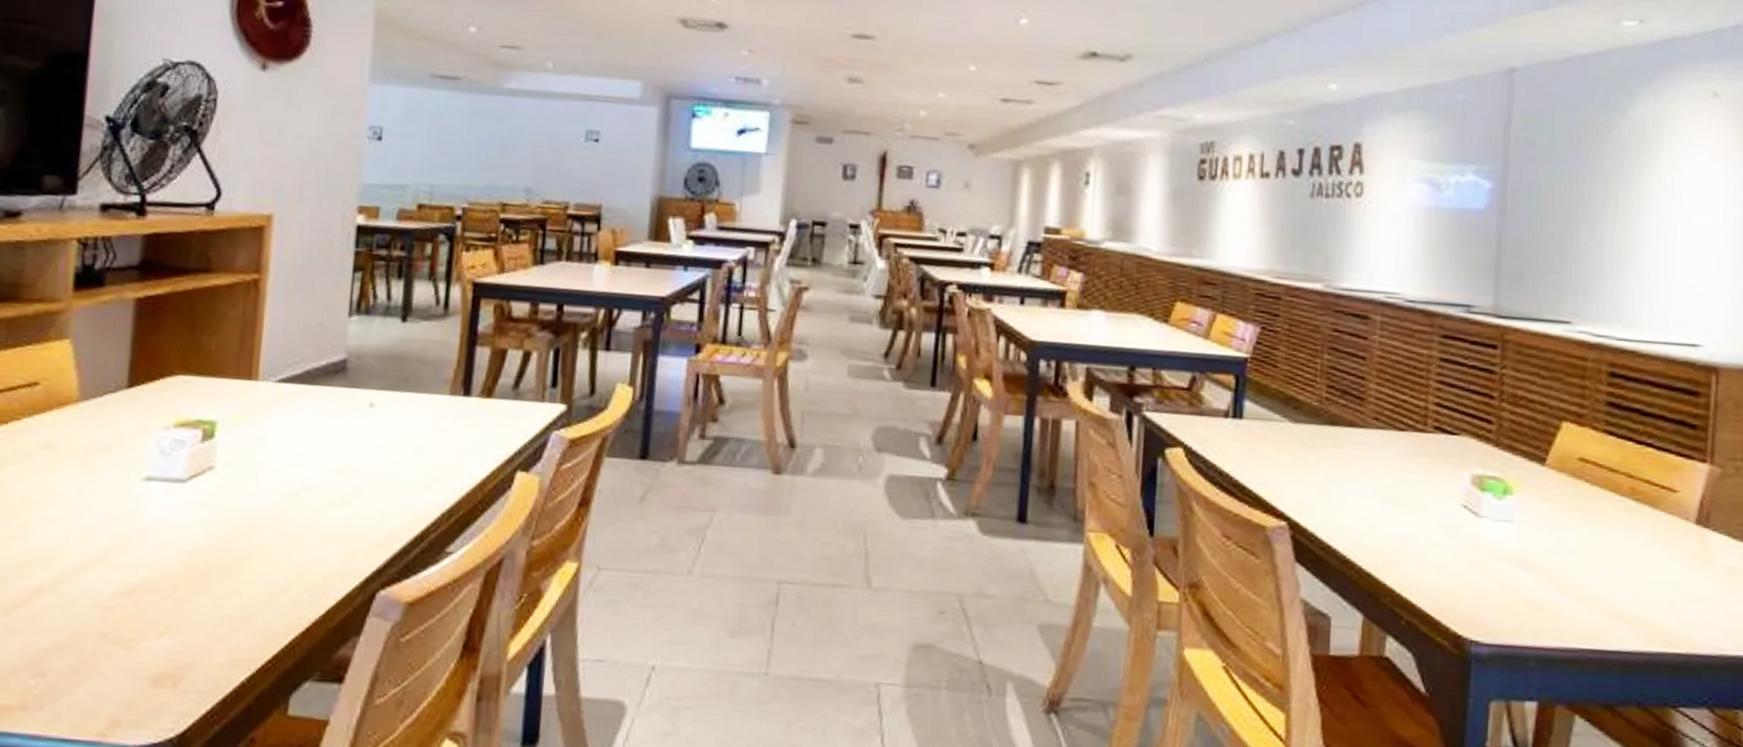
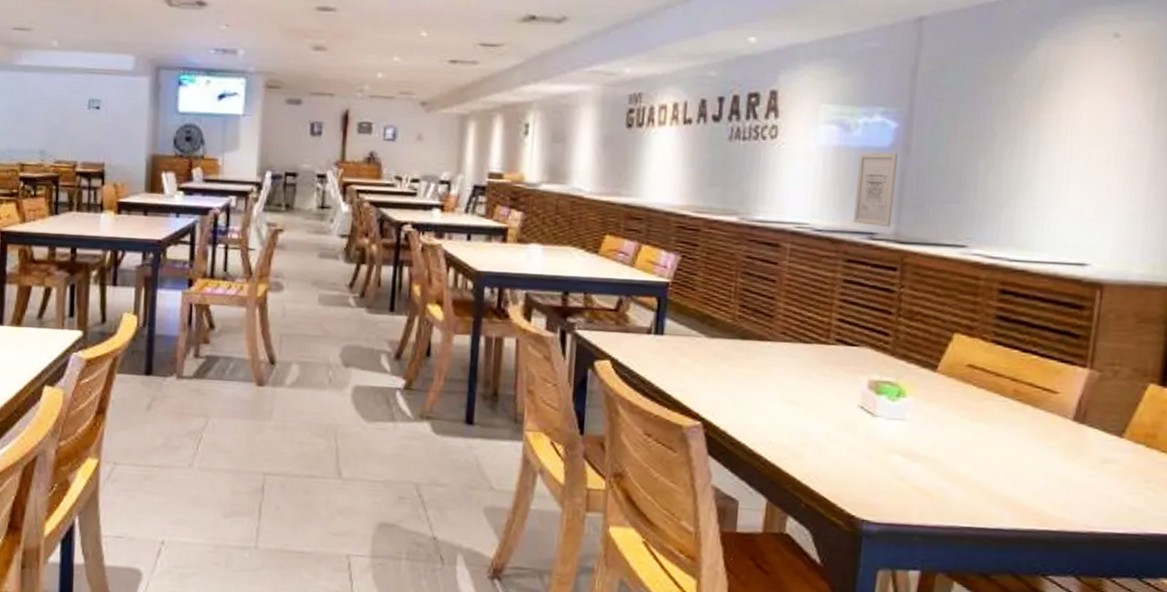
wall art: none [1448,215,1493,300] -> present [853,153,898,228]

